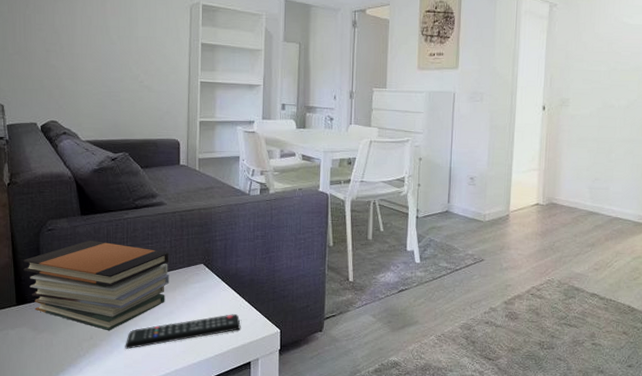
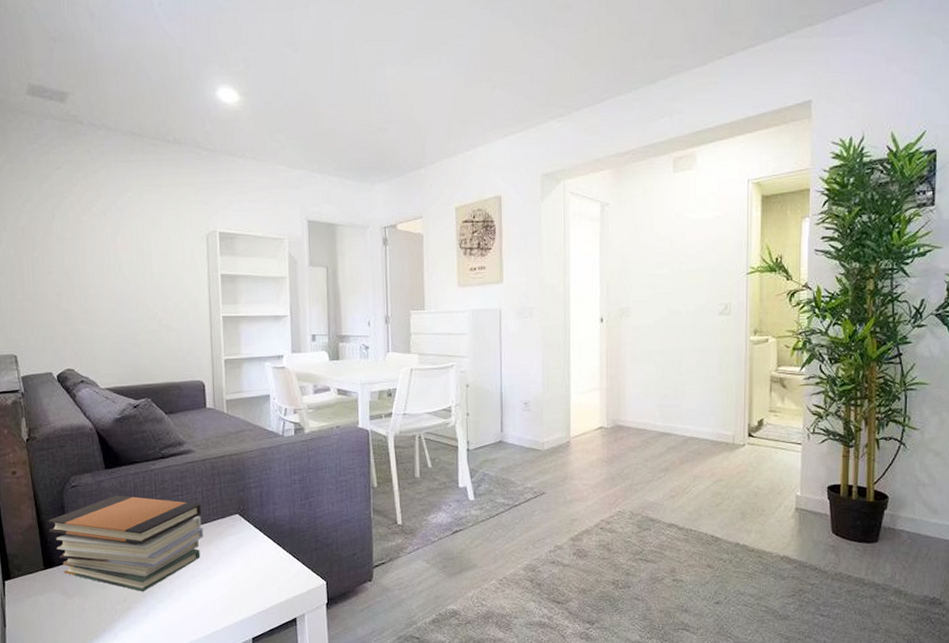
remote control: present [125,314,241,349] -> none [161,567,283,610]

